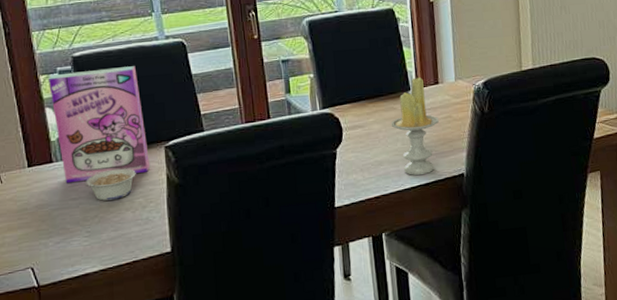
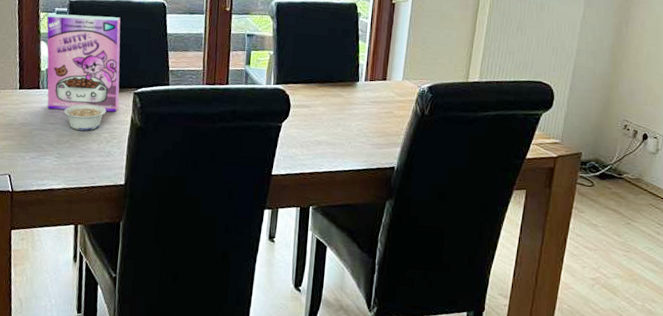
candle: present [391,77,439,175] -> none [335,71,380,161]

